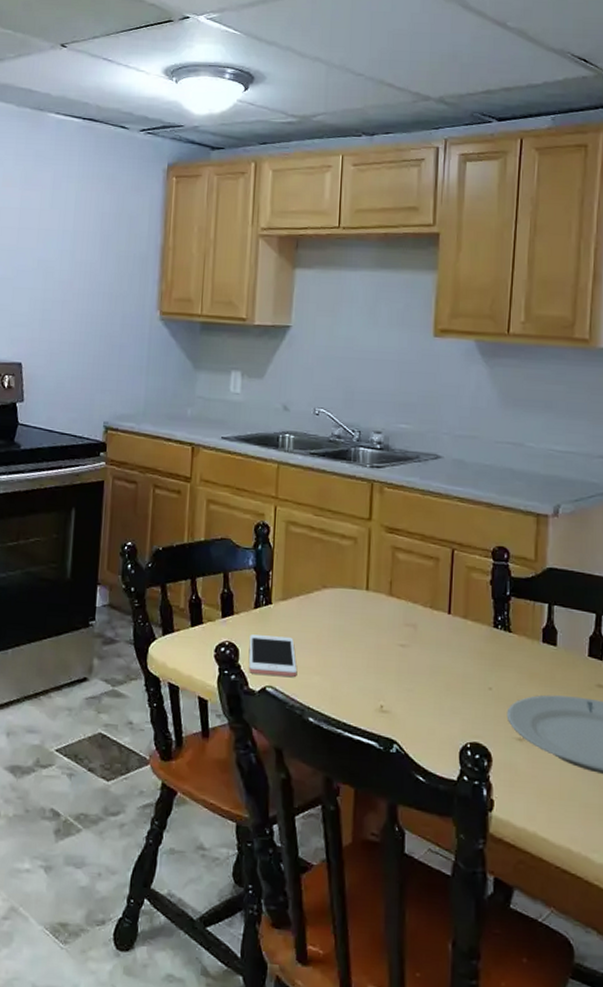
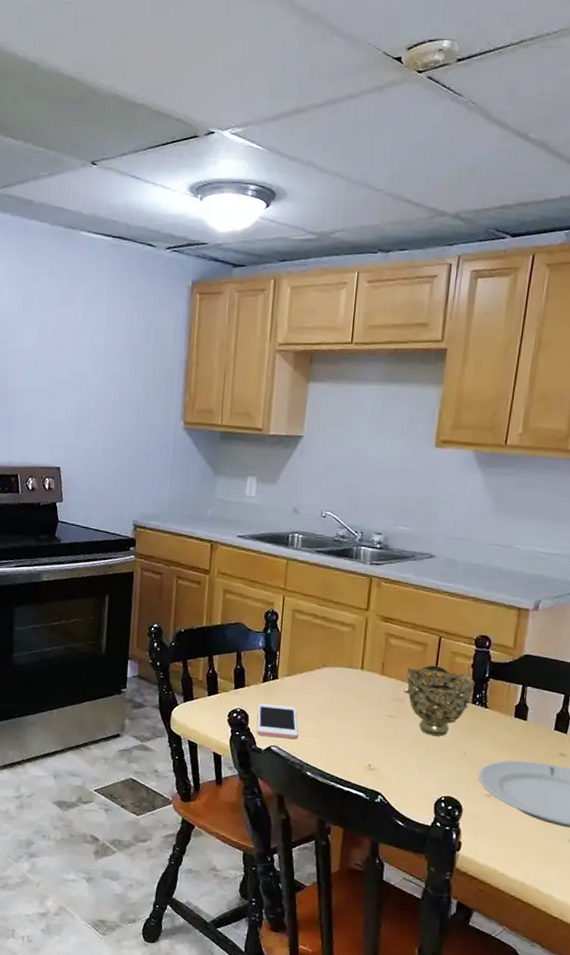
decorative bowl: none [416,583,495,668] -> present [404,665,475,736]

